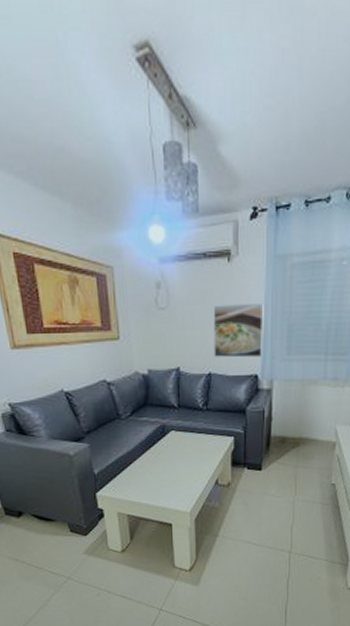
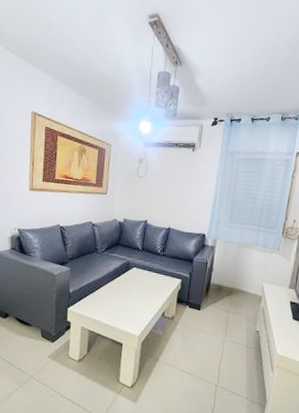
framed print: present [213,302,264,358] -> none [174,179,215,222]

